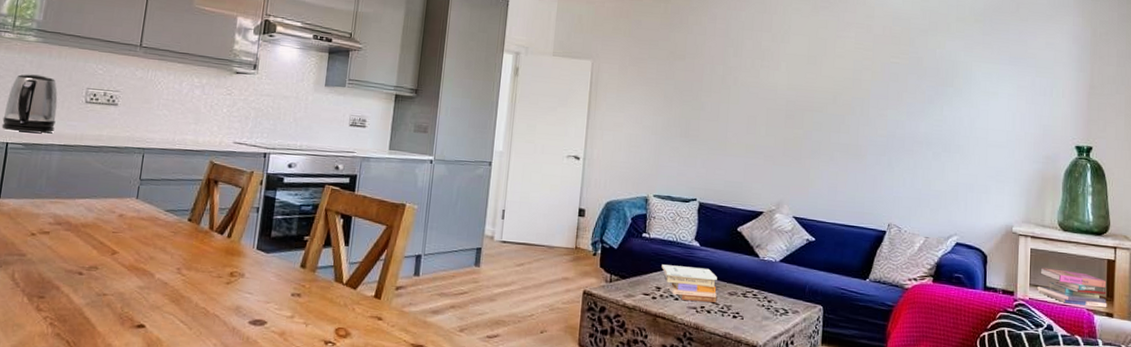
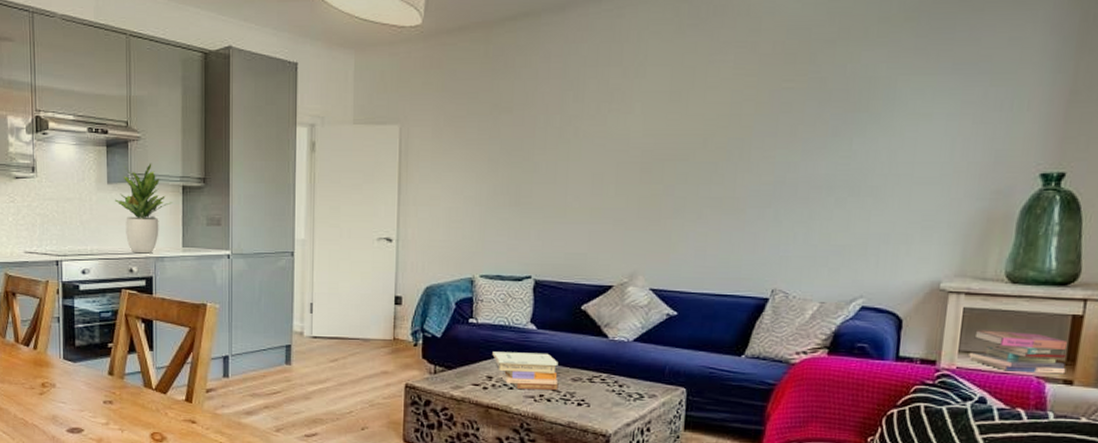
potted plant: none [330,71,385,153] -> present [115,163,173,254]

